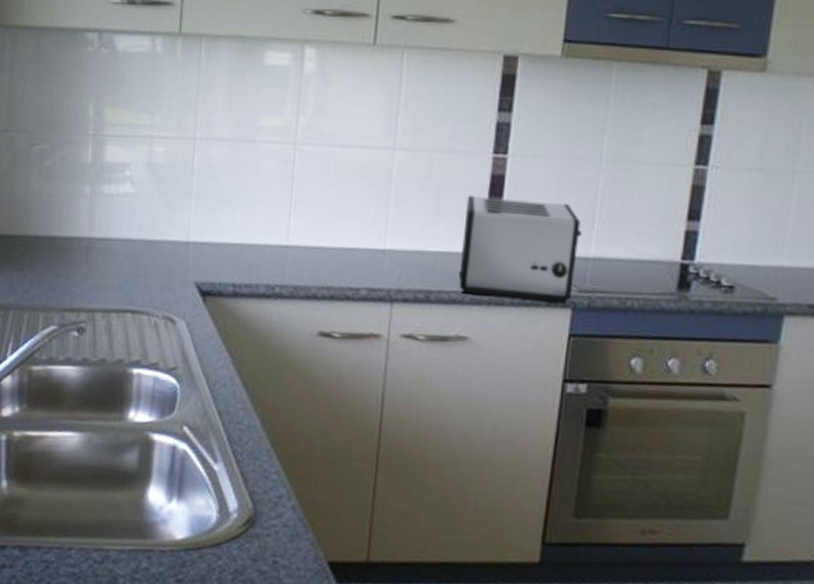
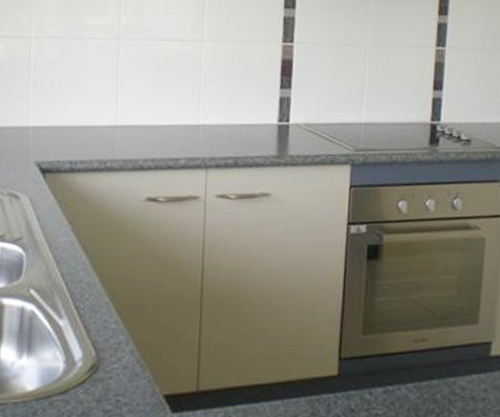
toaster: present [459,195,583,305] -> none [260,77,356,162]

